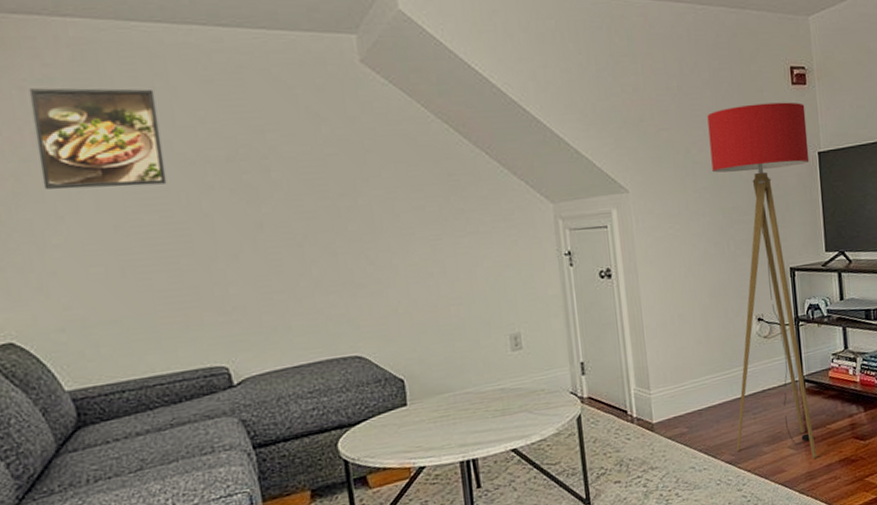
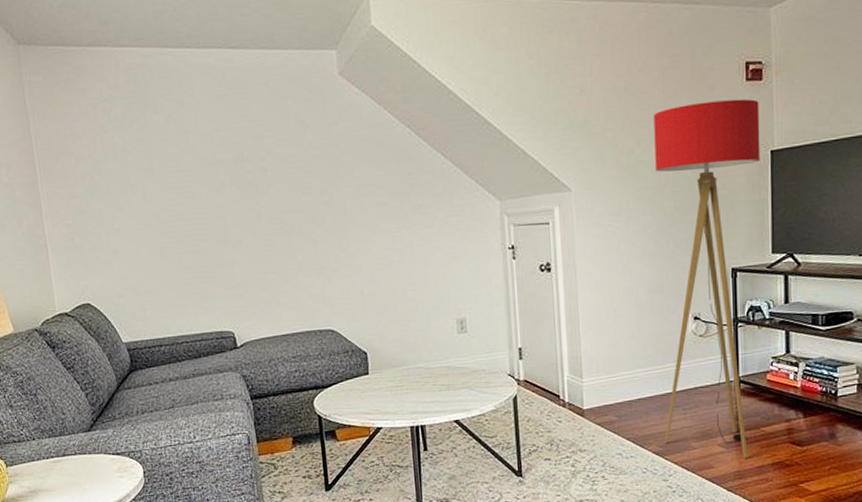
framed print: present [28,88,167,190] -> none [99,103,192,186]

